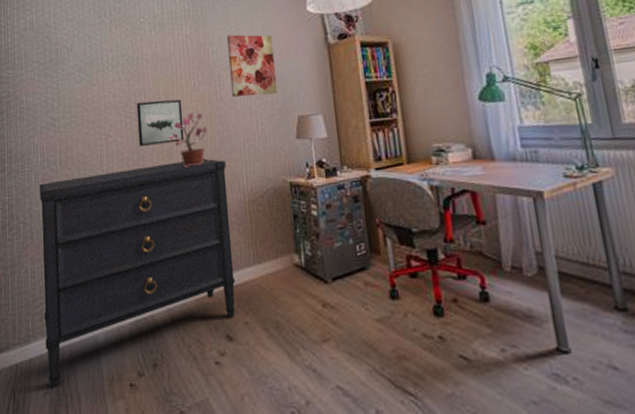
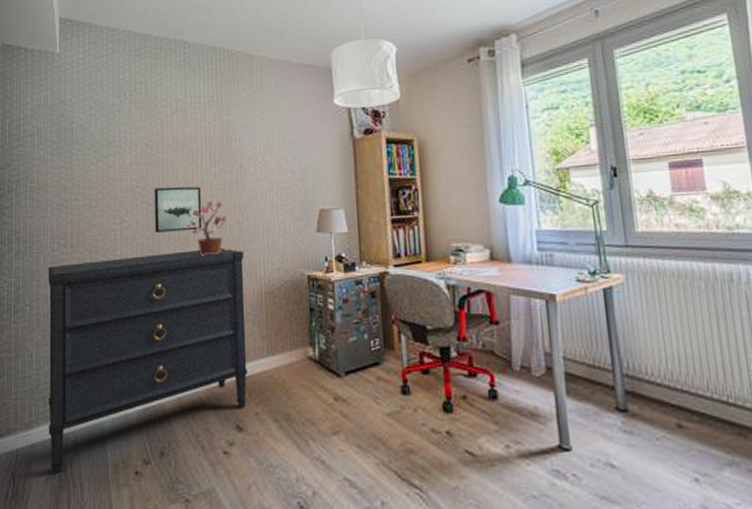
wall art: present [226,34,278,97] -> none [250,123,300,188]

